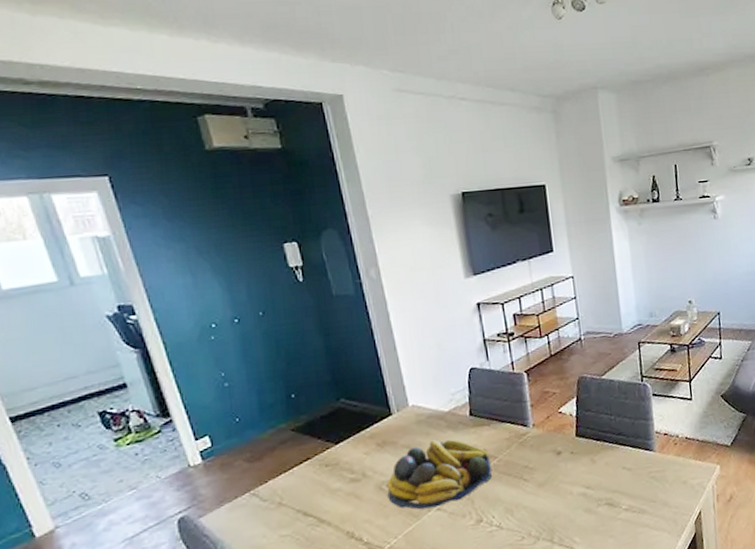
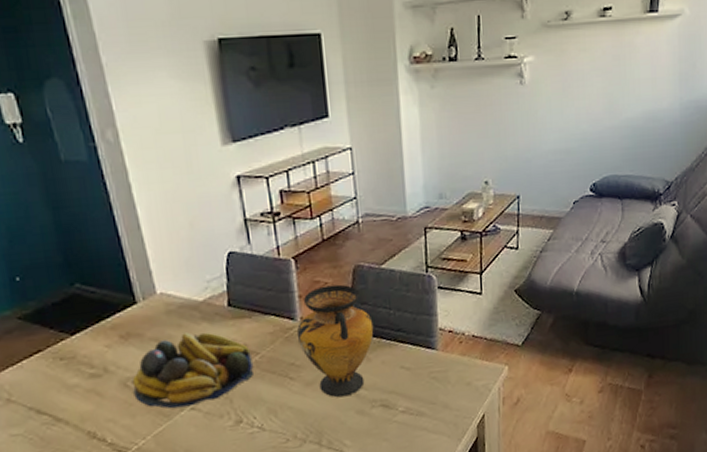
vase: none [529,394,598,497] -> present [296,284,374,398]

